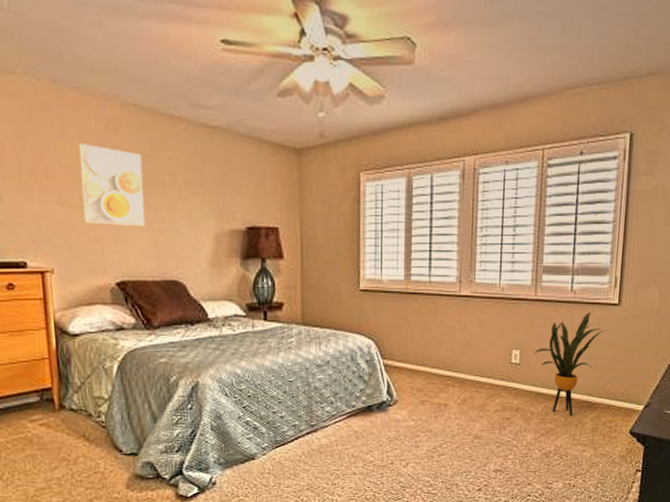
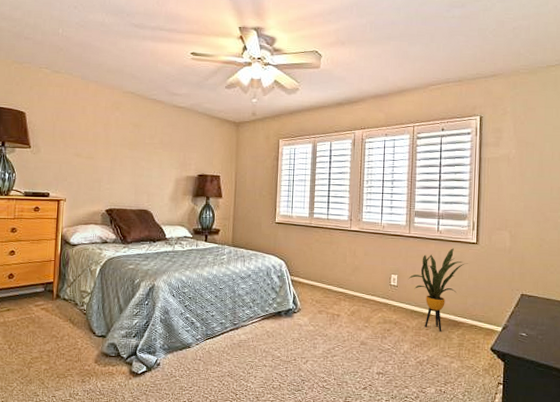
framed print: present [78,144,145,226] -> none [90,117,133,171]

